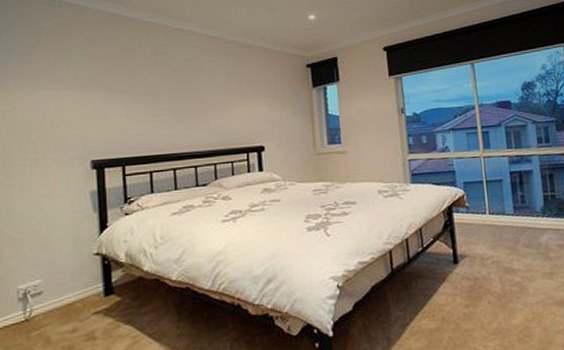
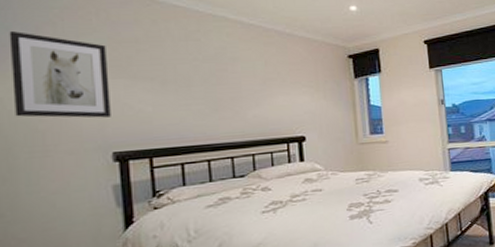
wall art: none [10,51,90,129] -> present [9,31,111,118]

